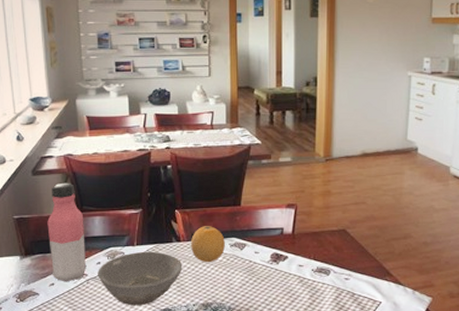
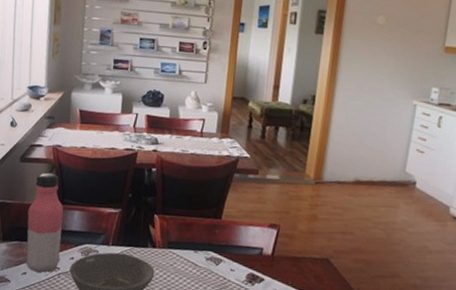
fruit: present [191,226,225,263] -> none [165,235,201,274]

